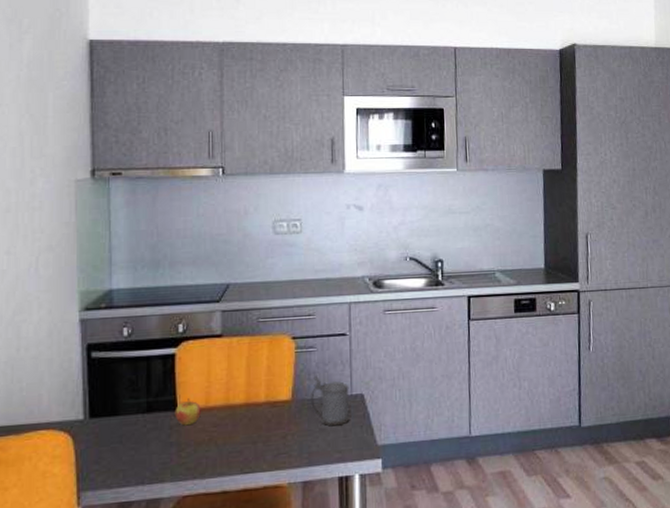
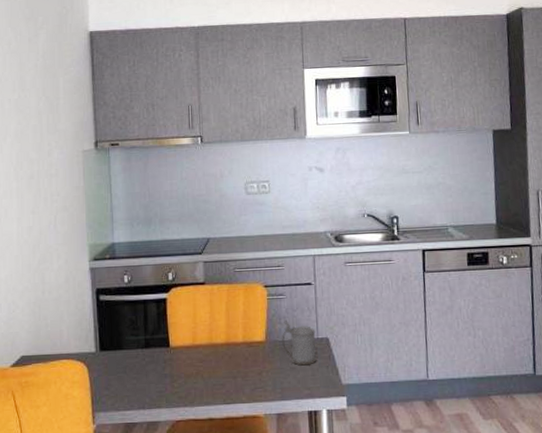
apple: present [175,398,201,426] -> none [167,337,189,361]

